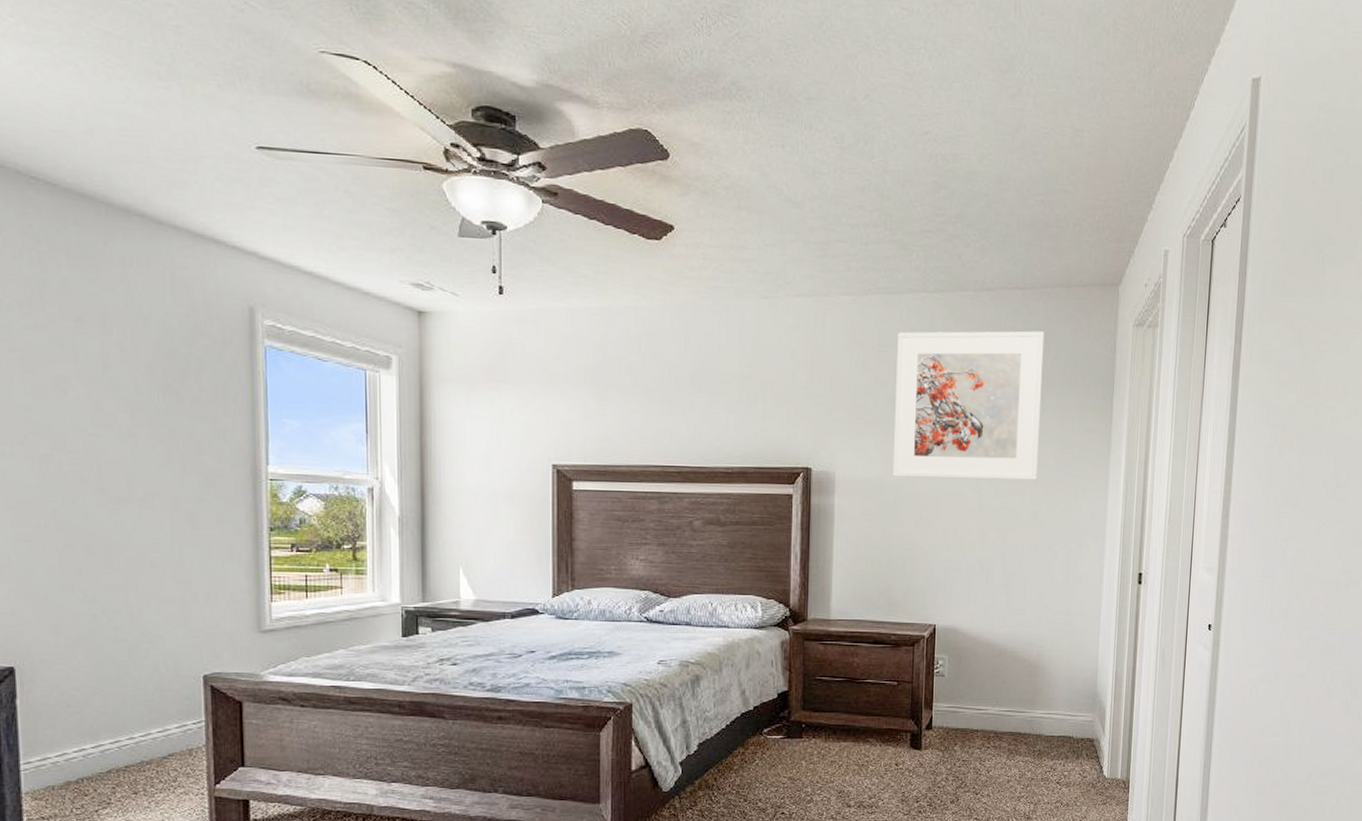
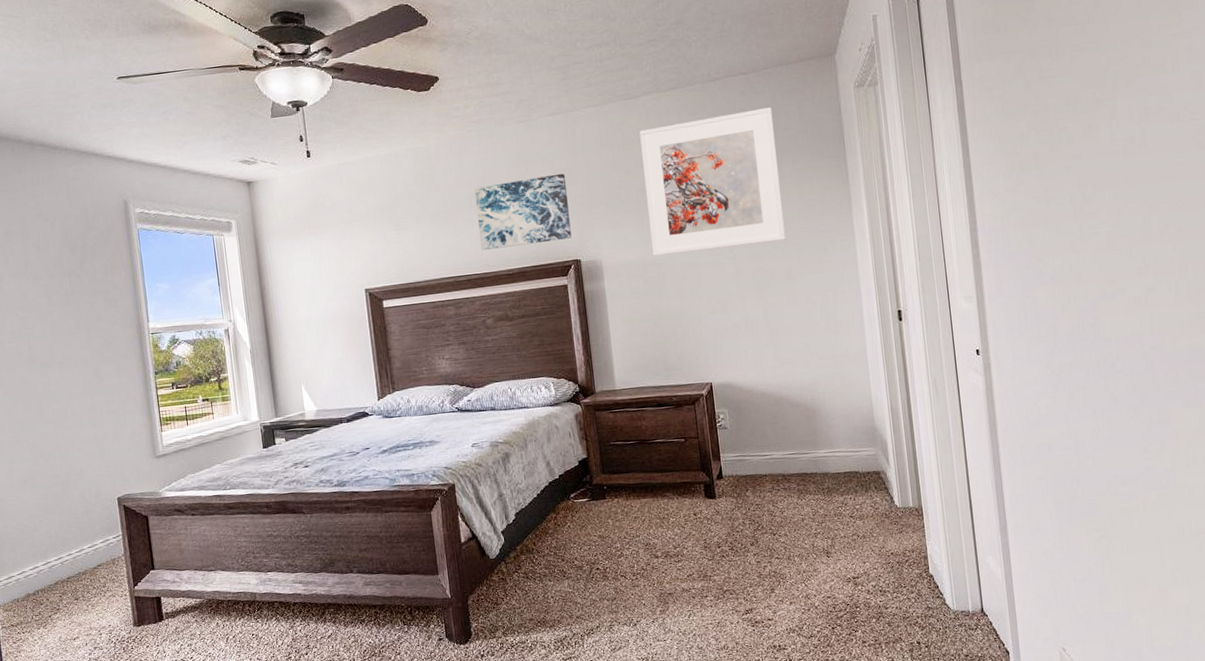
wall art: none [698,365,808,442] -> present [475,173,572,250]

